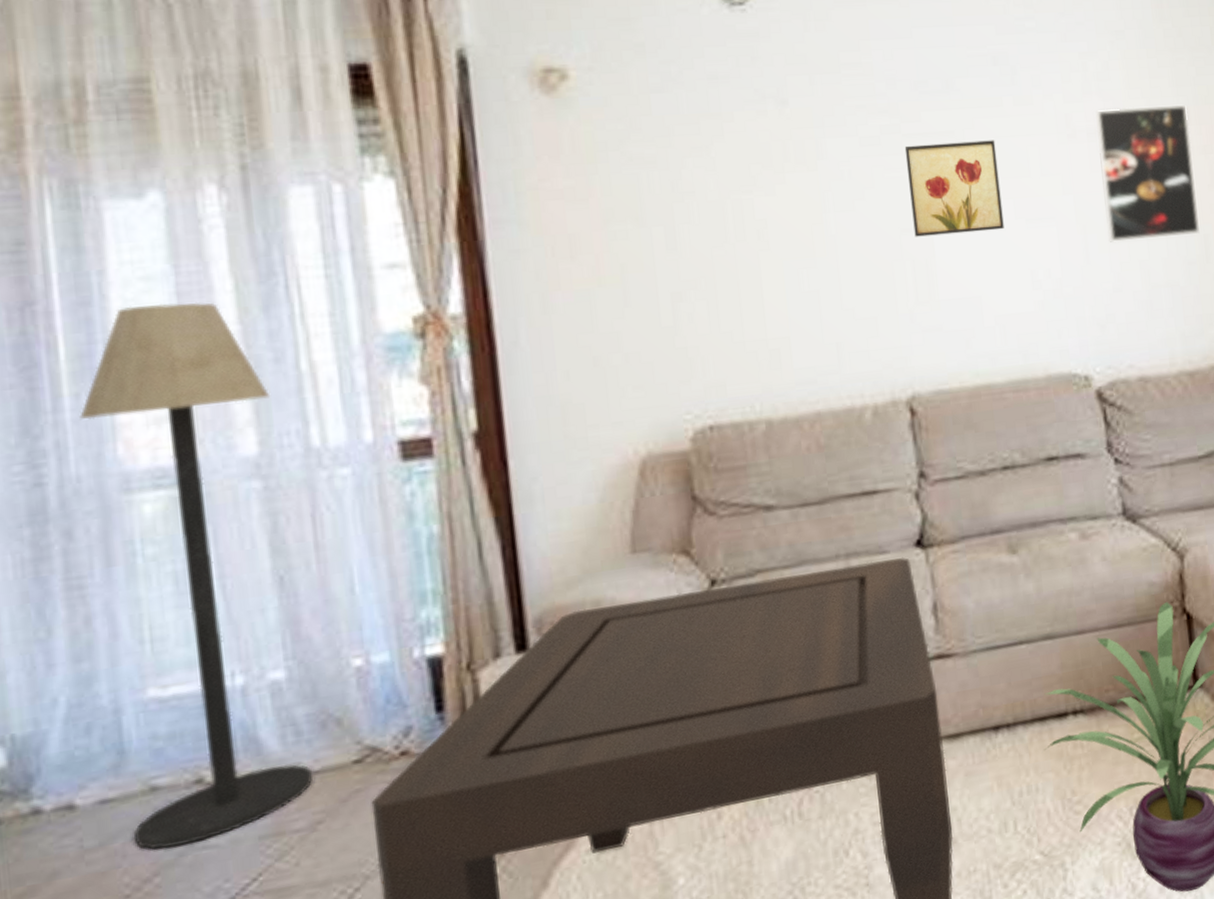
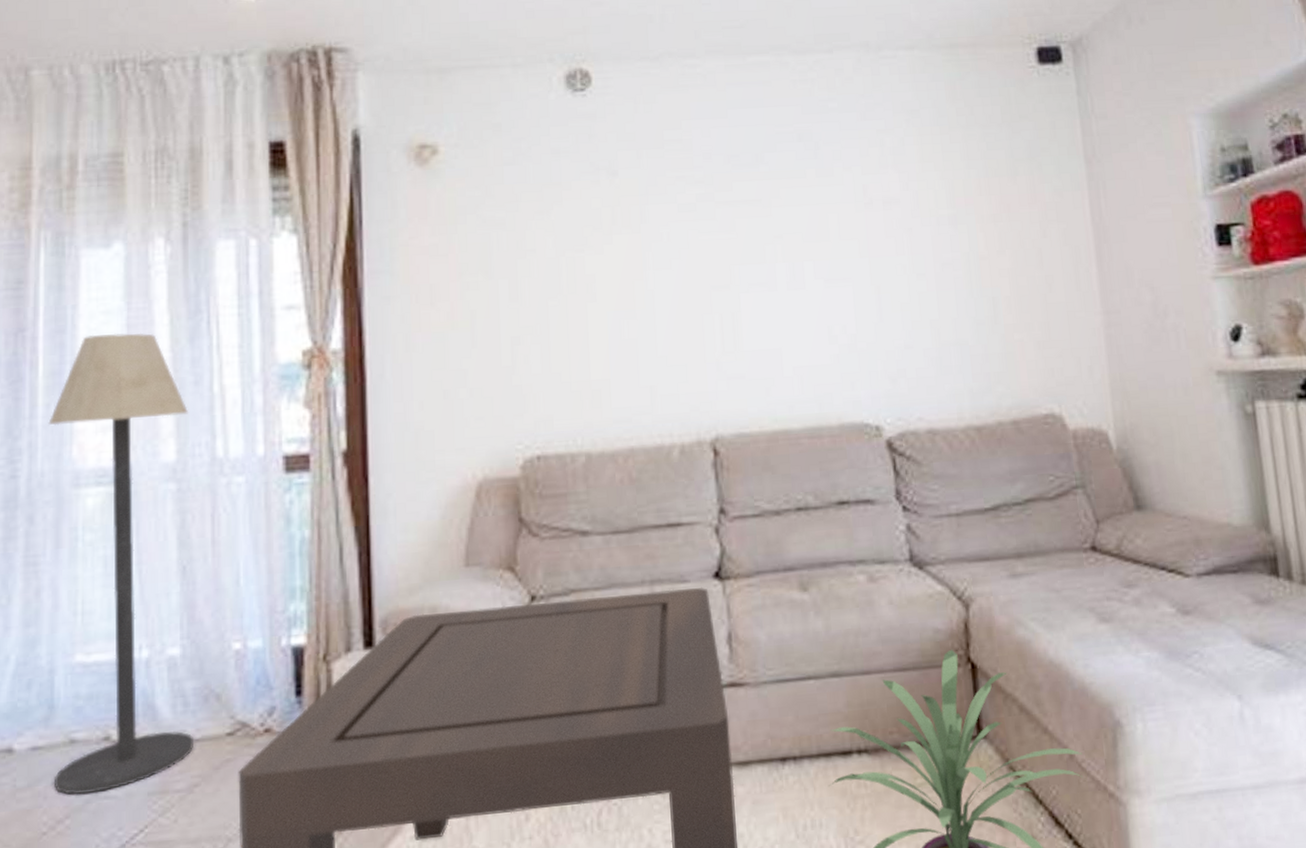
wall art: present [904,140,1004,237] -> none [717,207,804,293]
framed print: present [1095,105,1200,243] -> none [891,177,988,303]

